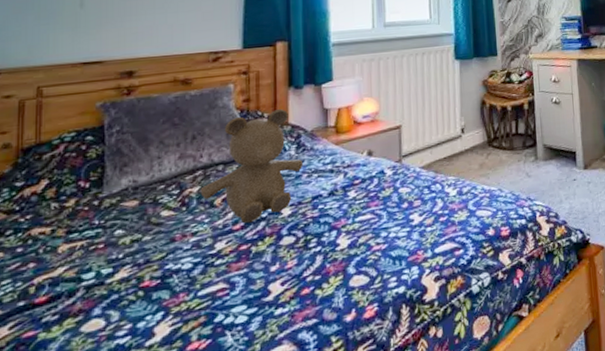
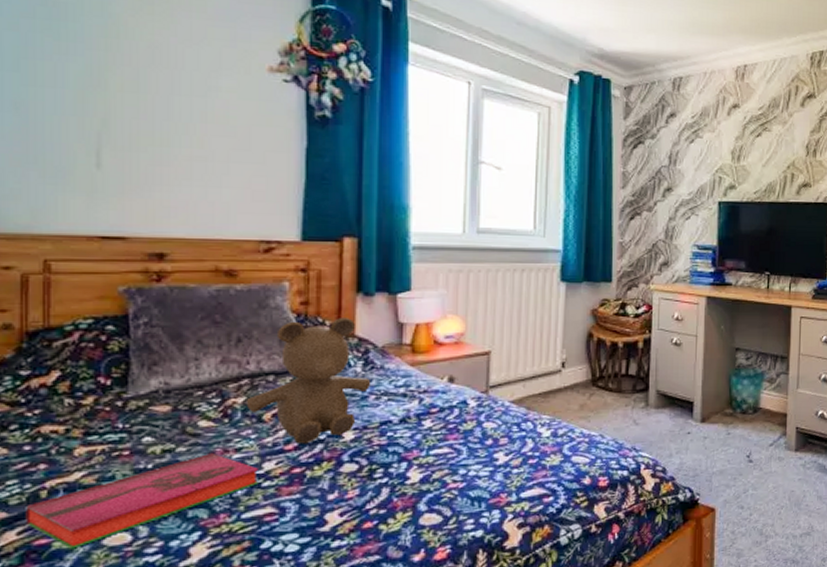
hardback book: none [16,238,211,339] -> present [25,452,258,549]

